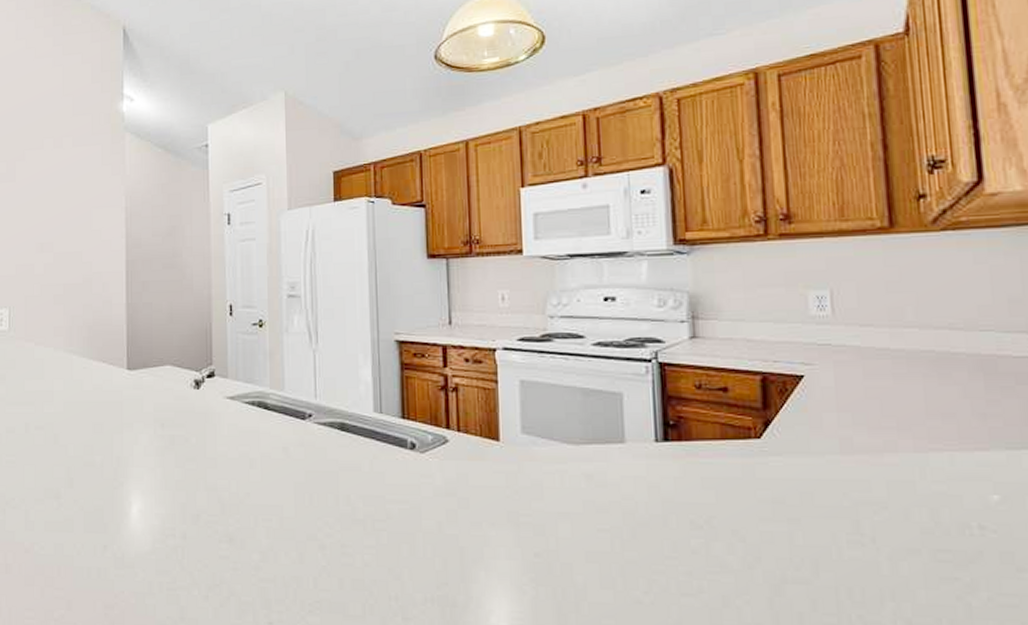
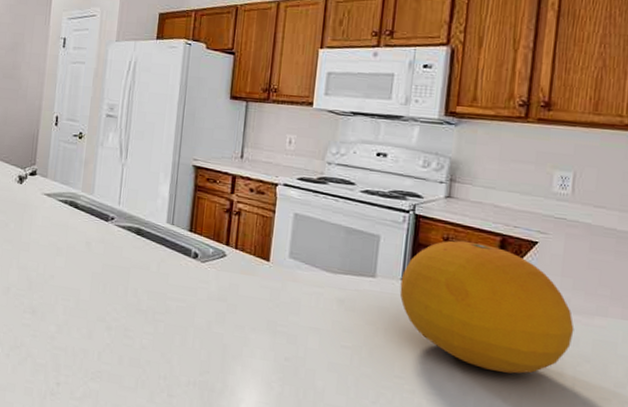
fruit: none [654,385,864,535] -> present [399,240,574,374]

